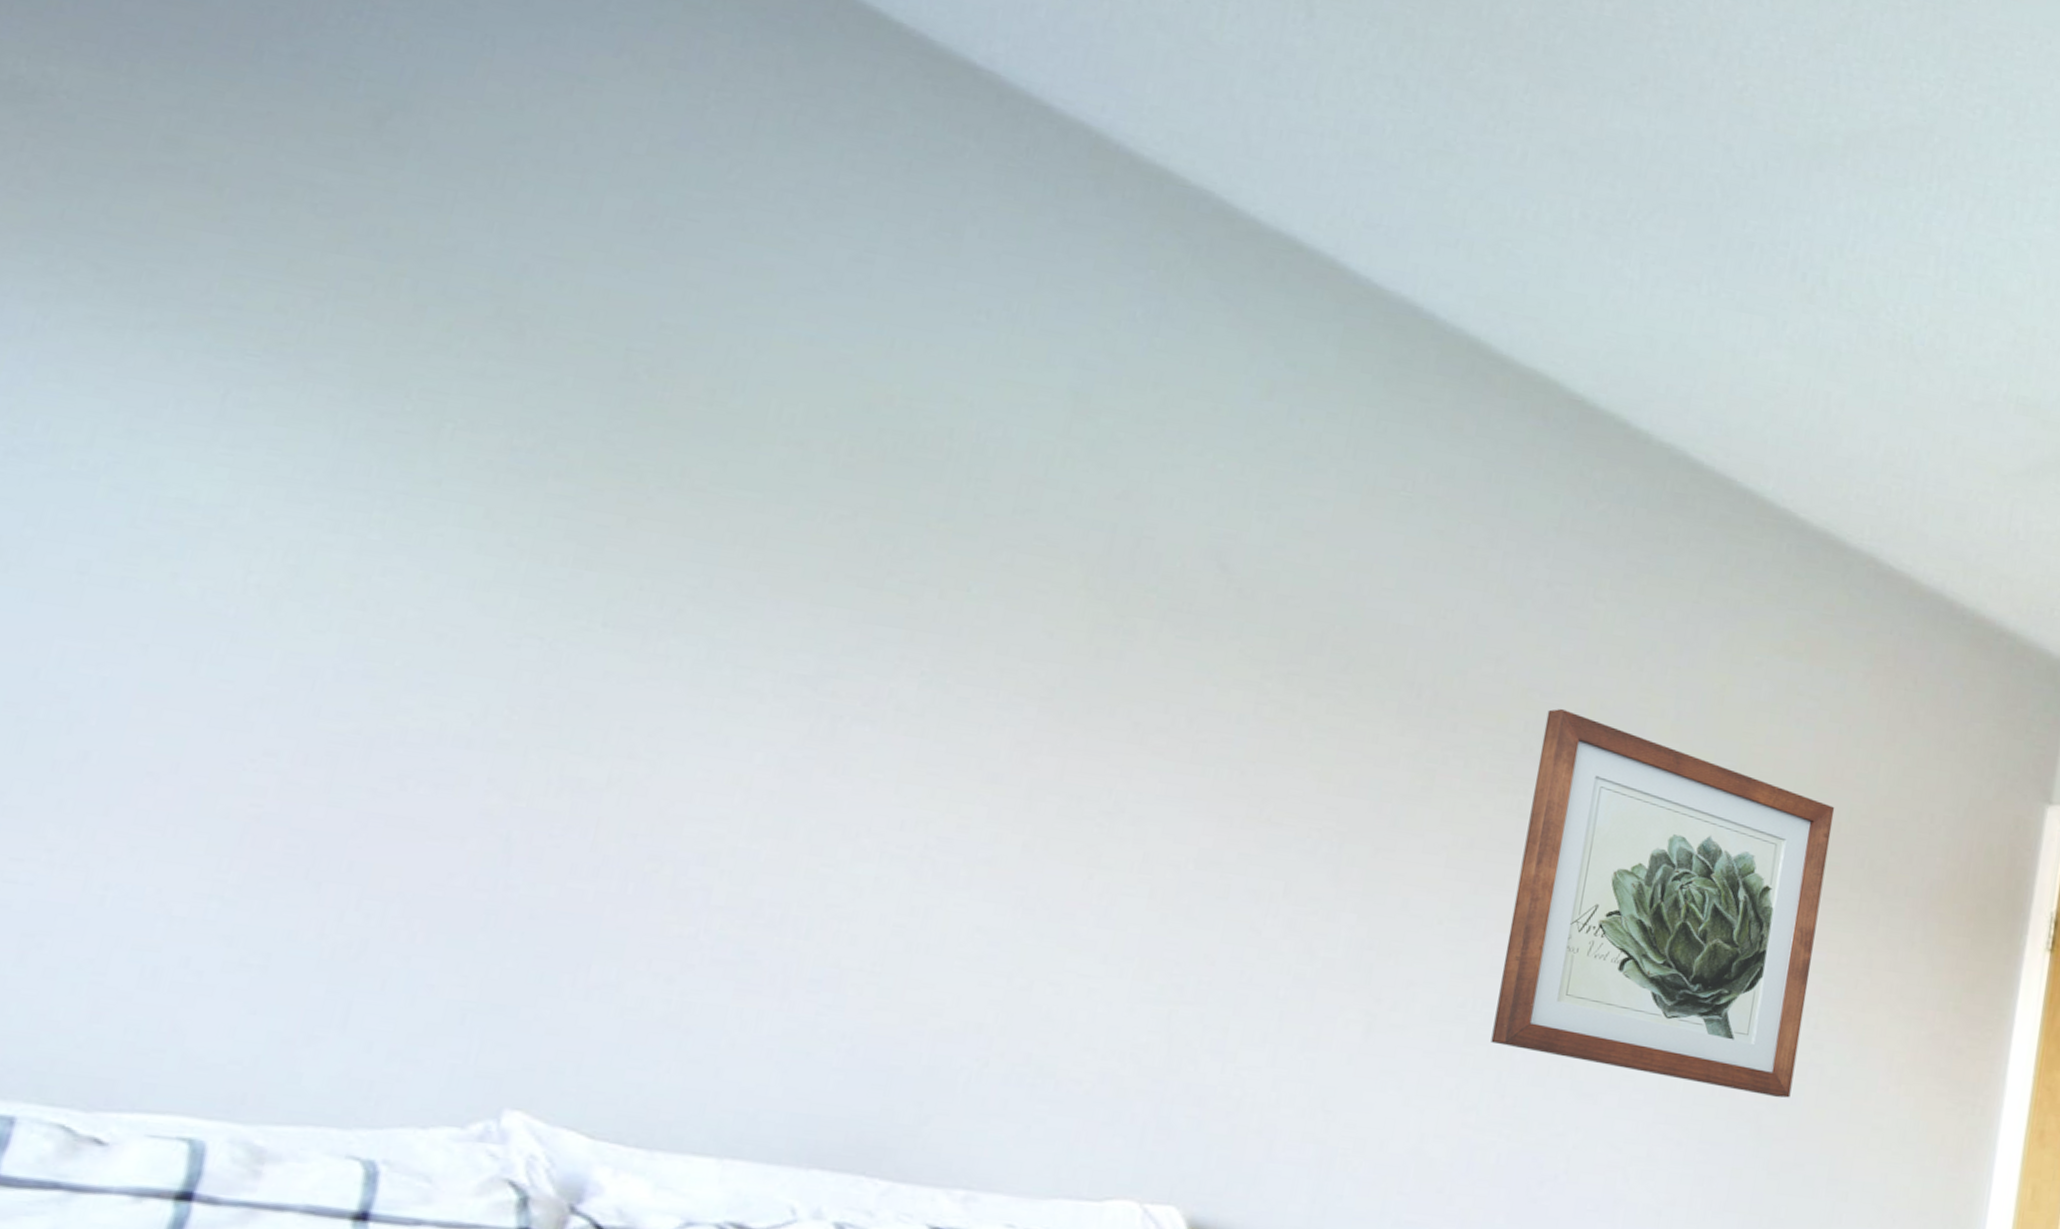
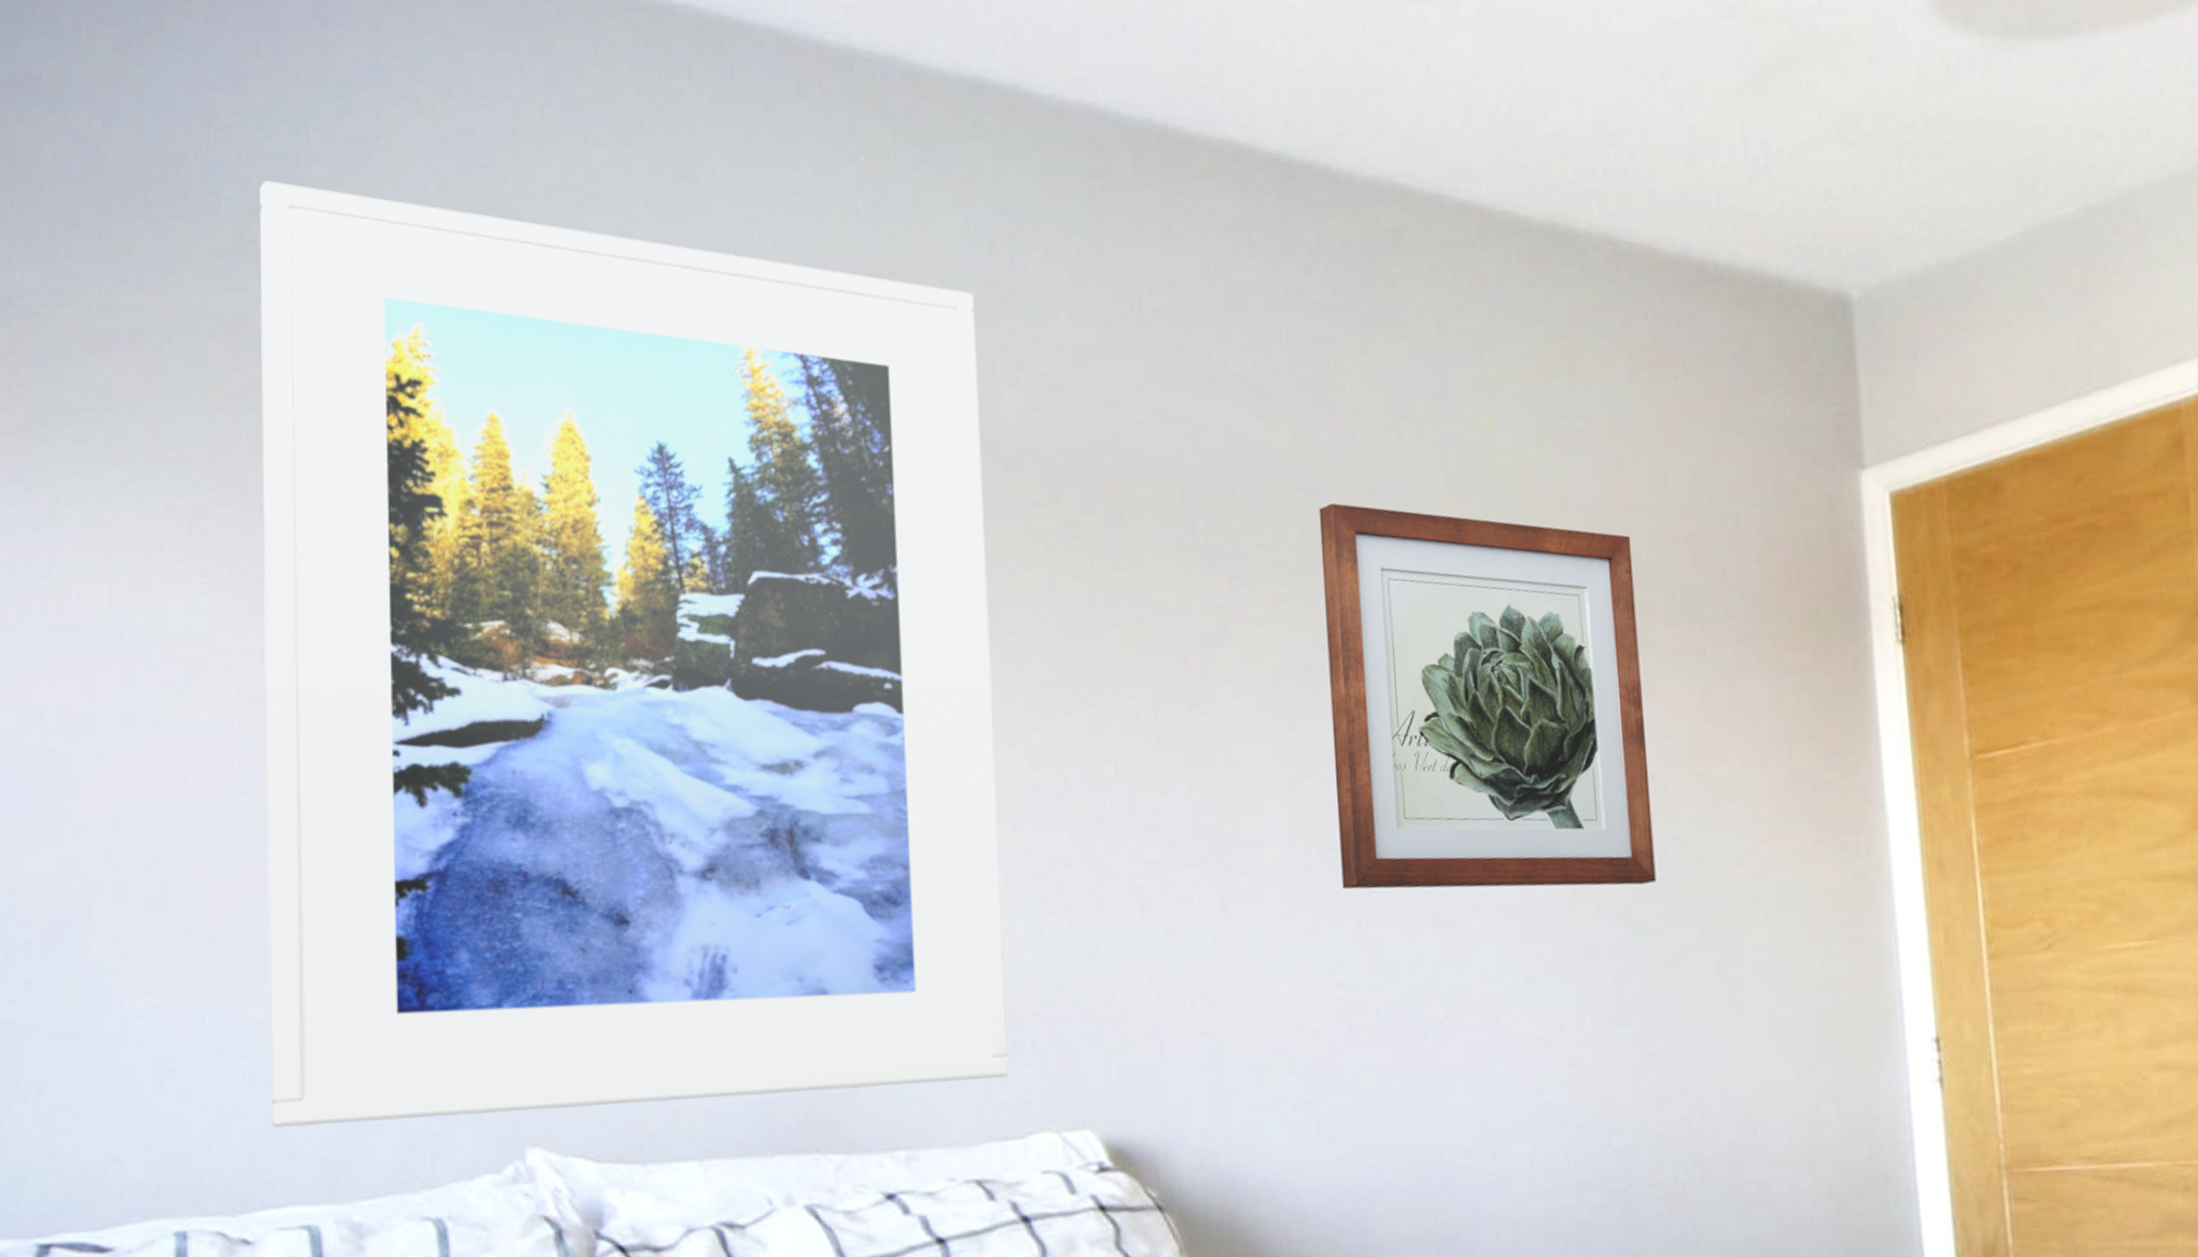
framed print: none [167,77,1242,1142] -> present [259,181,1010,1128]

